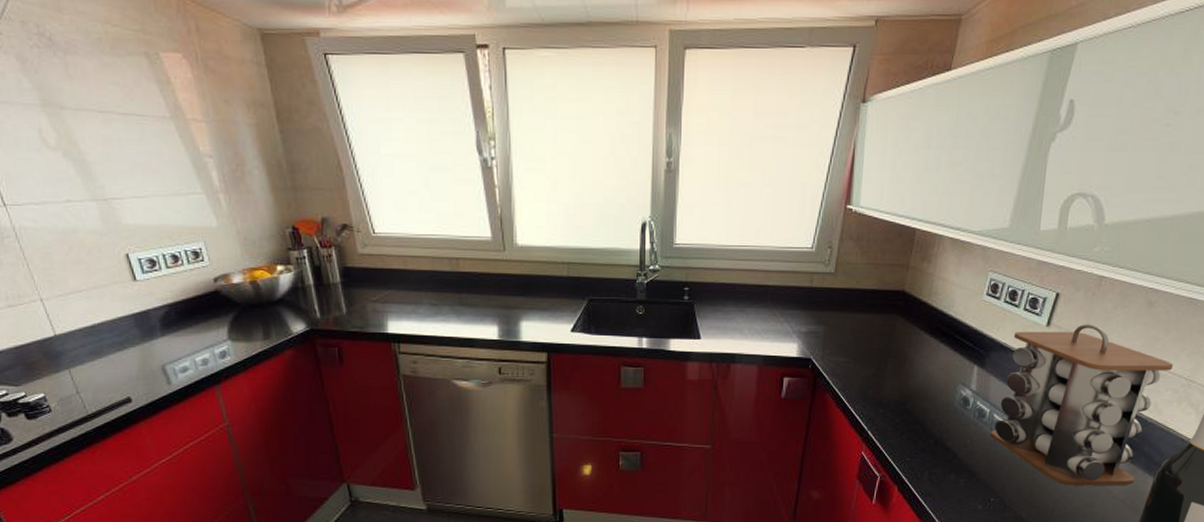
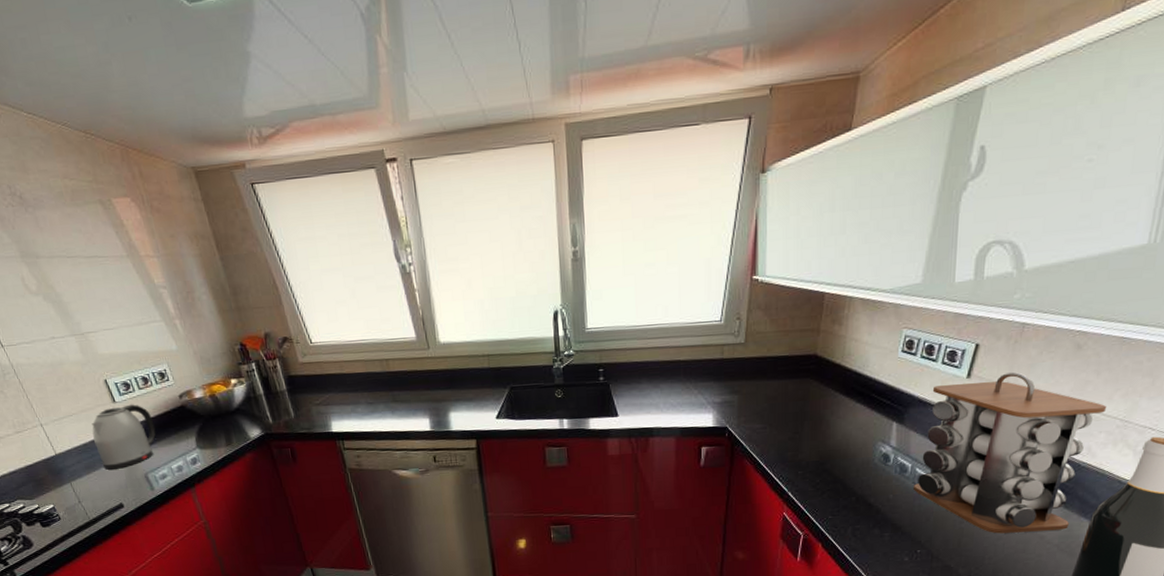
kettle: none [103,284,182,357] -> present [92,404,157,470]

